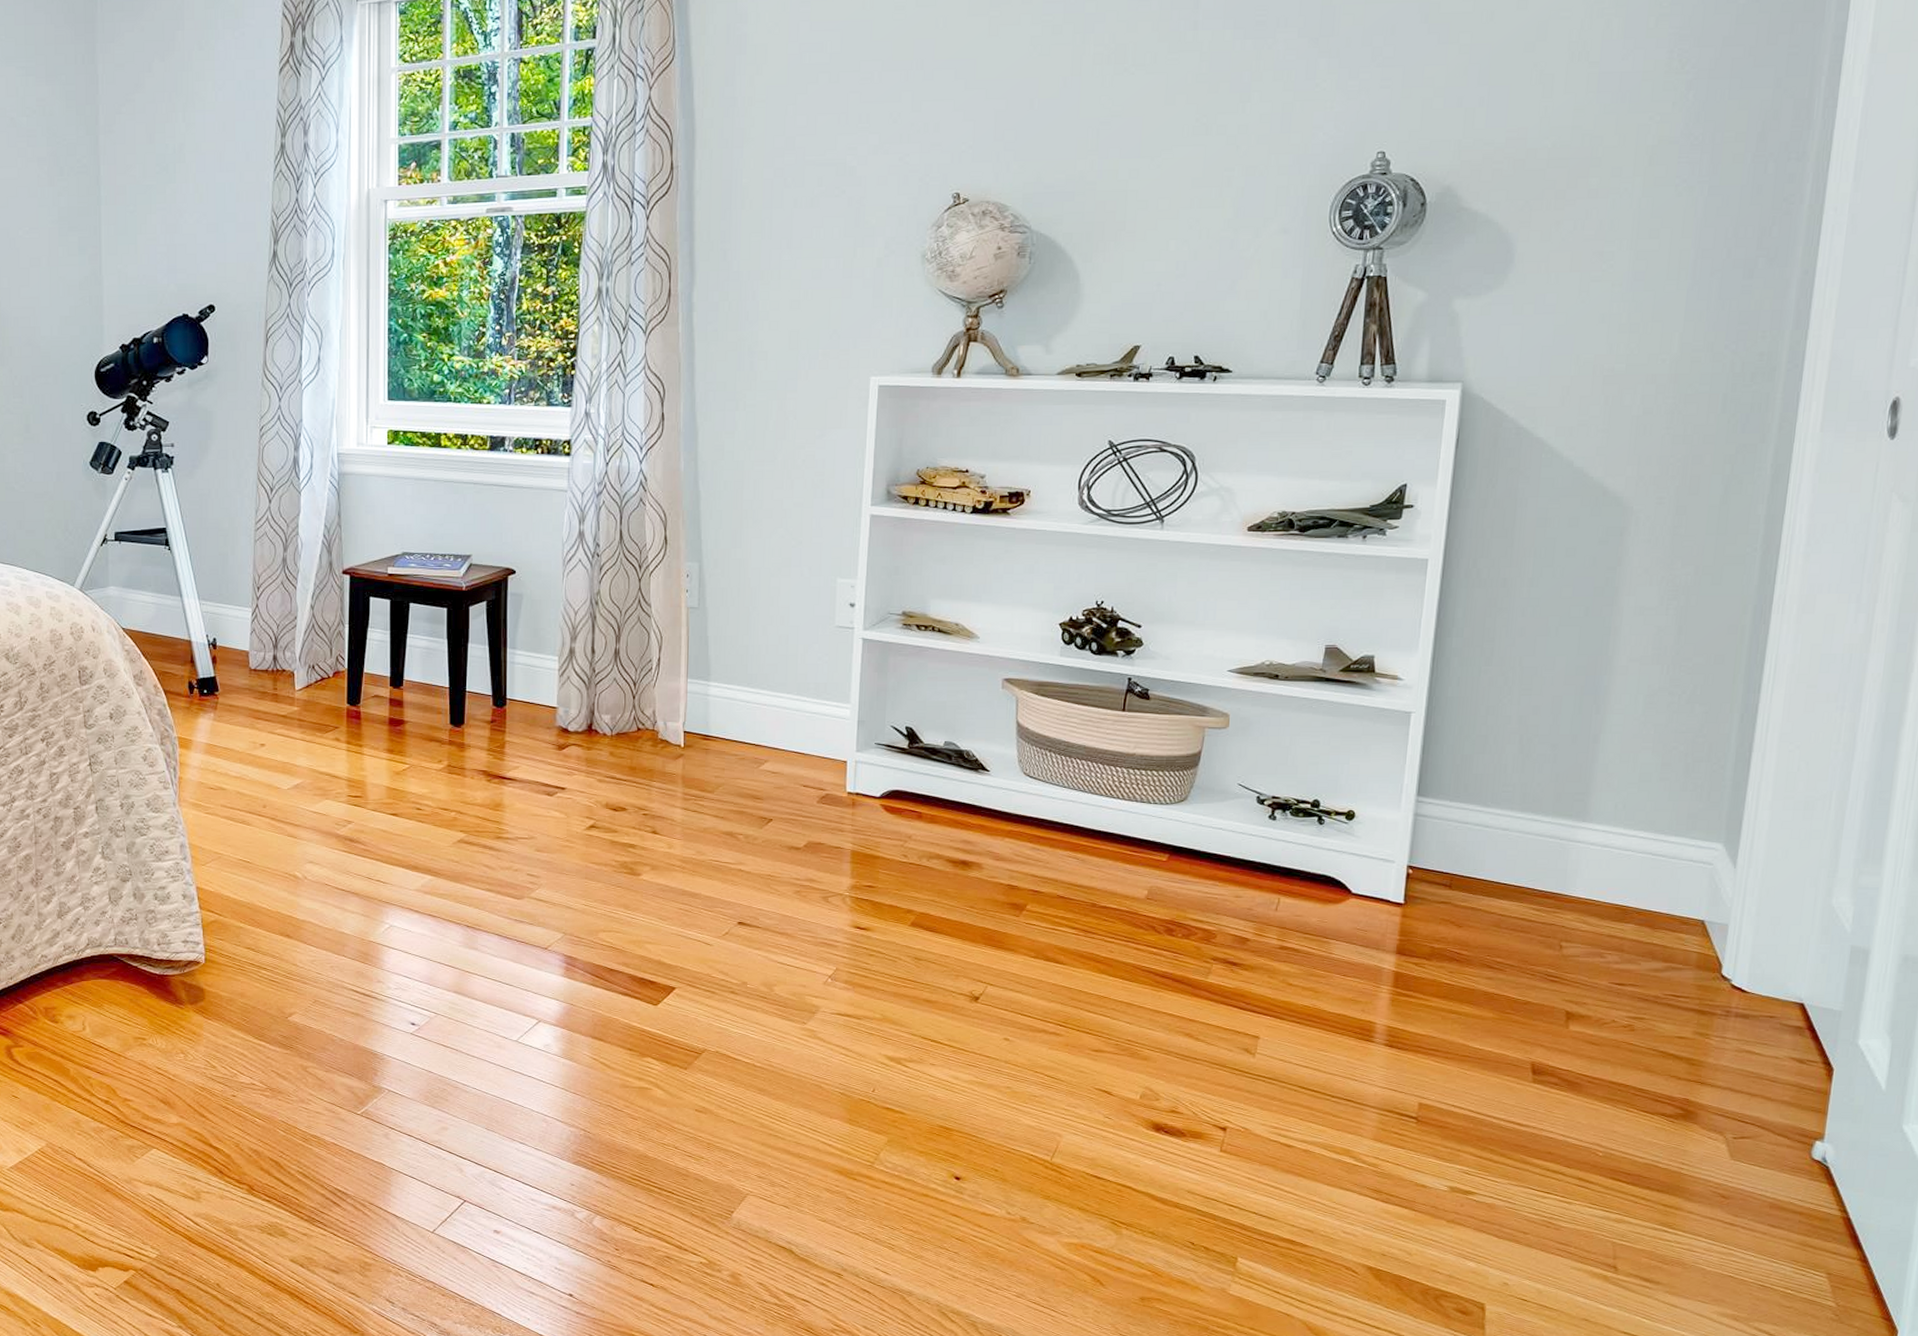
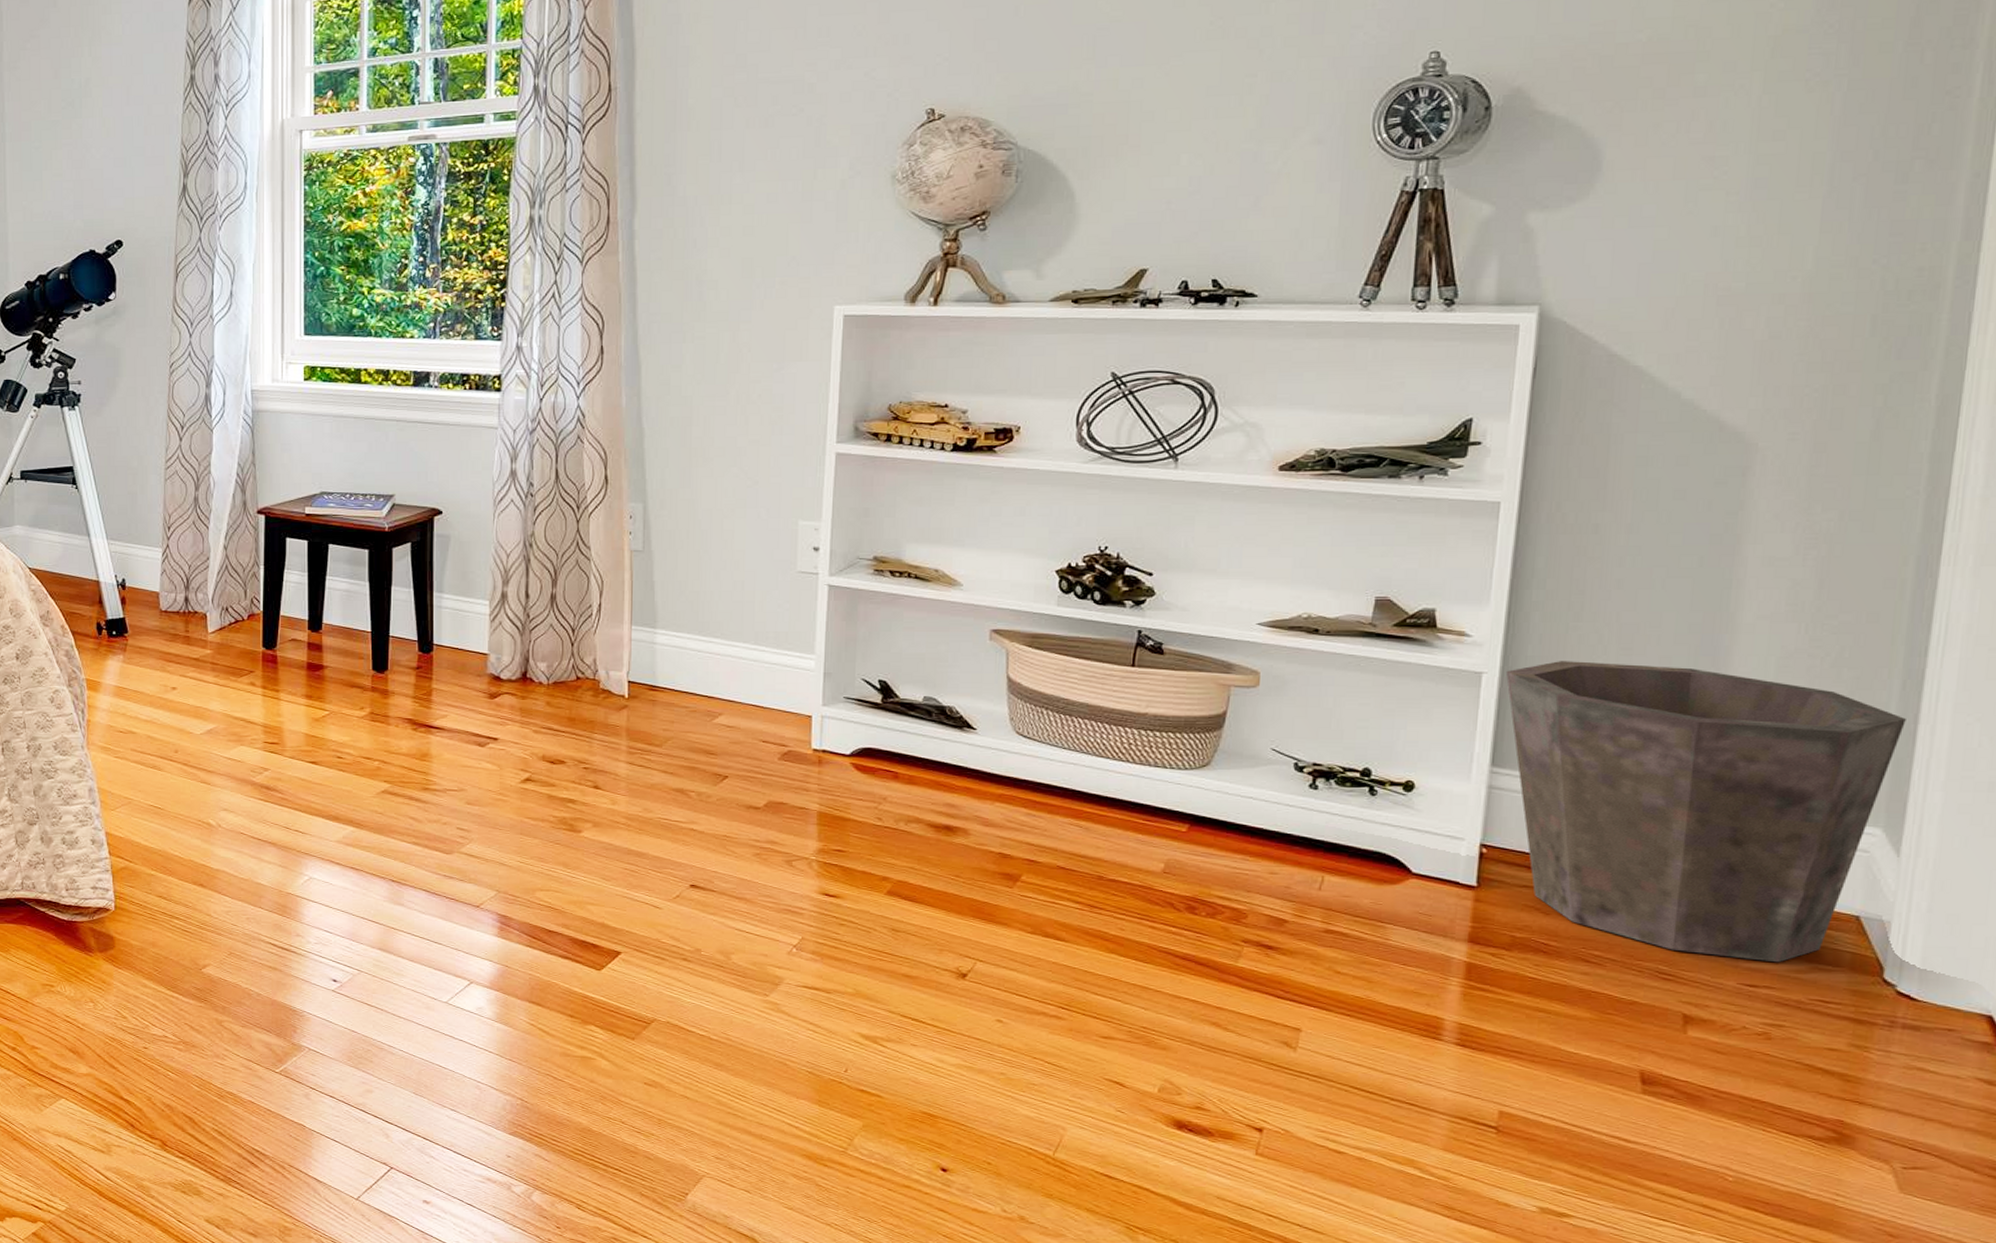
waste bin: none [1430,701,1743,964] -> present [1505,661,1906,963]

